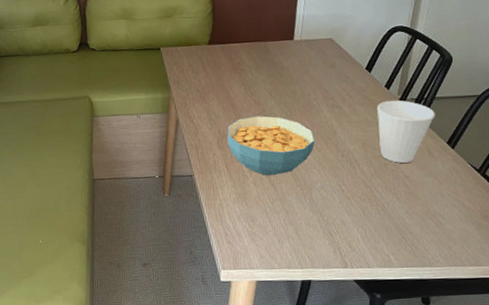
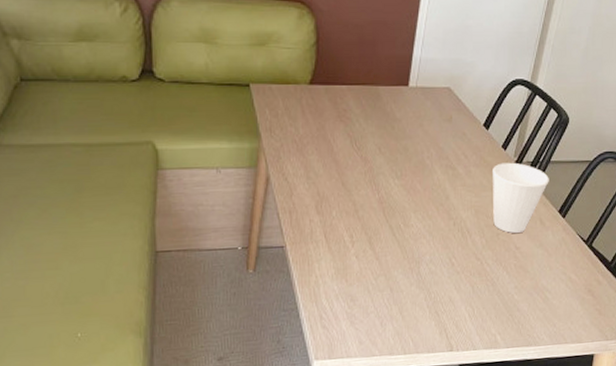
cereal bowl: present [227,116,316,175] -> none [327,175,427,246]

